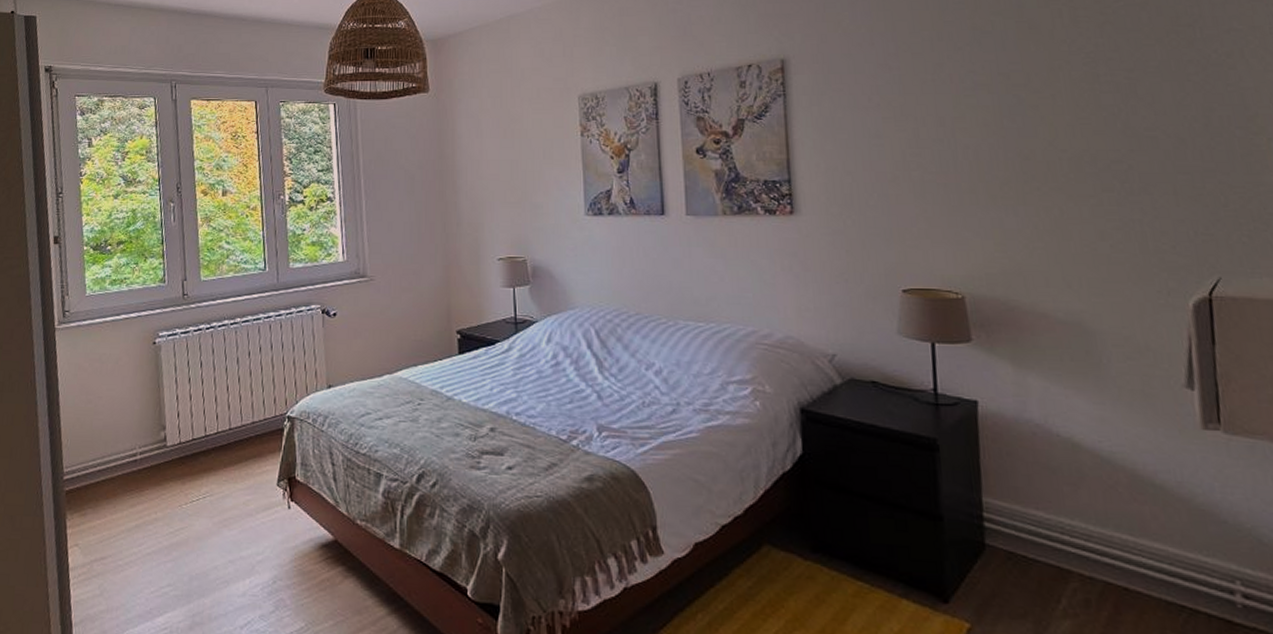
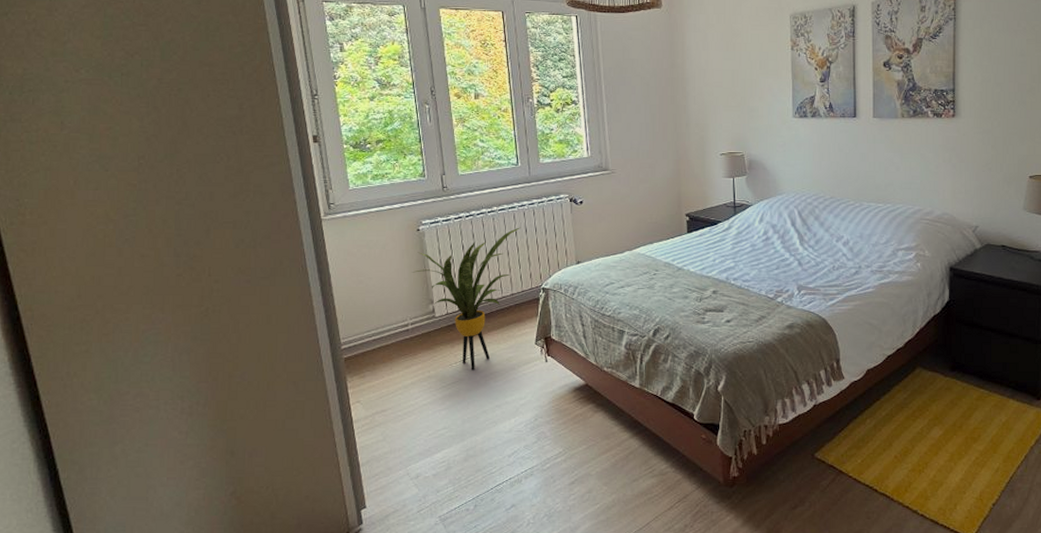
house plant: none [145,342,266,514] -> present [412,227,521,370]

